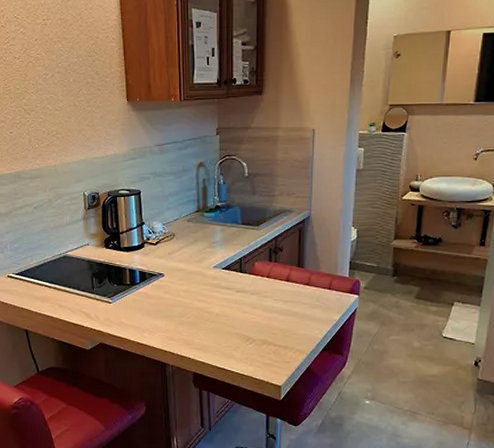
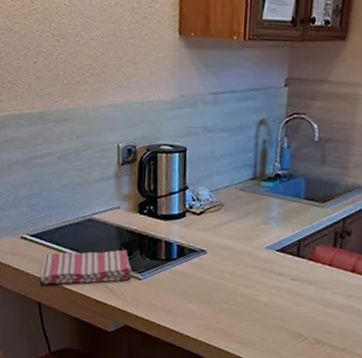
dish towel: none [26,279,103,314] -> present [41,249,132,285]

